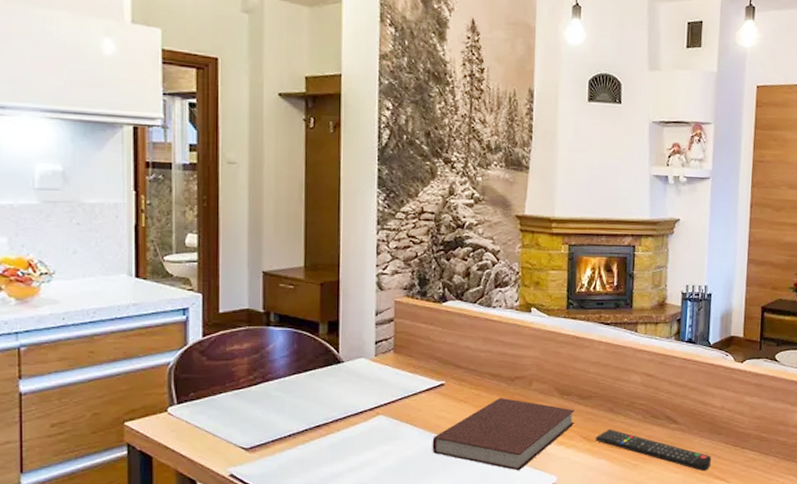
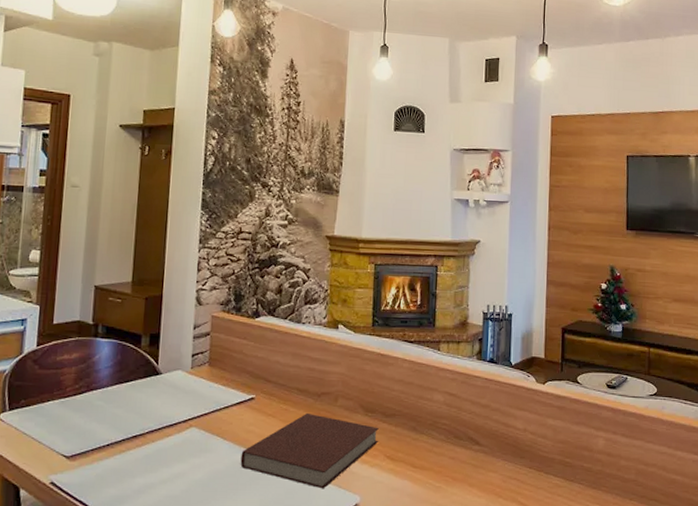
remote control: present [595,429,712,472] -> none [398,448,515,497]

